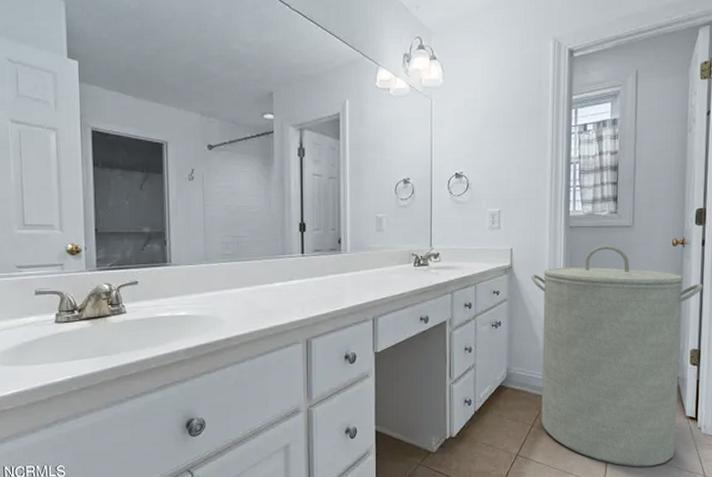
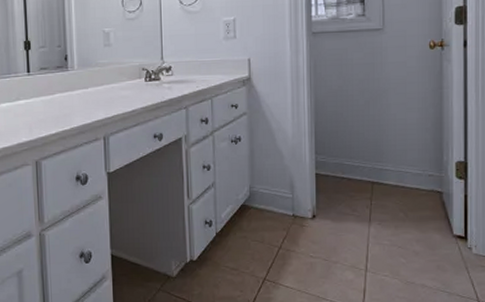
laundry hamper: present [531,246,703,467] -> none [272,51,467,292]

